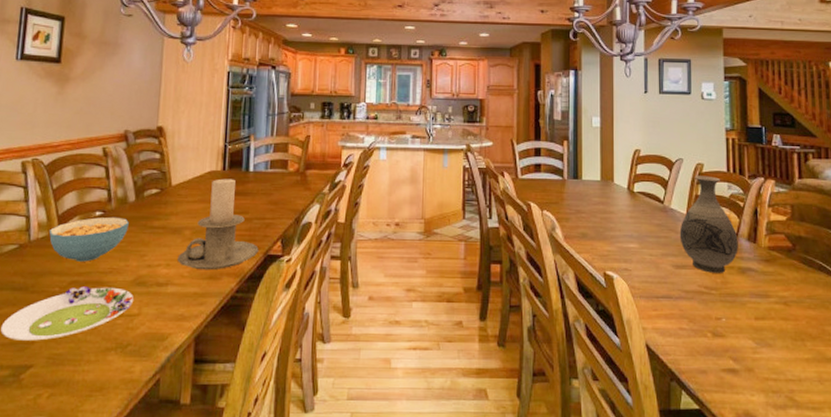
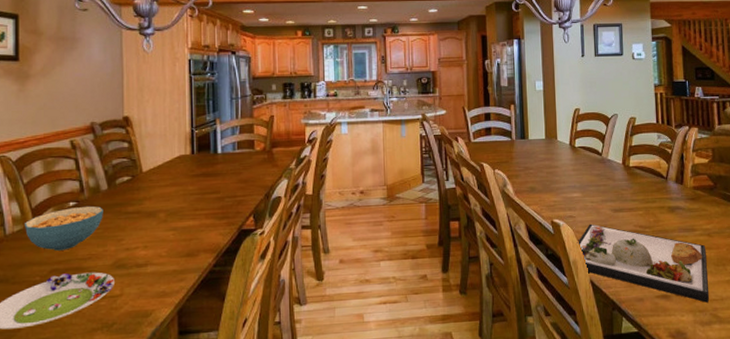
candle holder: present [177,178,259,271] -> none [154,161,232,249]
dinner plate: none [632,279,785,382] -> present [577,224,710,303]
vase: present [679,175,738,273] -> none [616,128,668,214]

